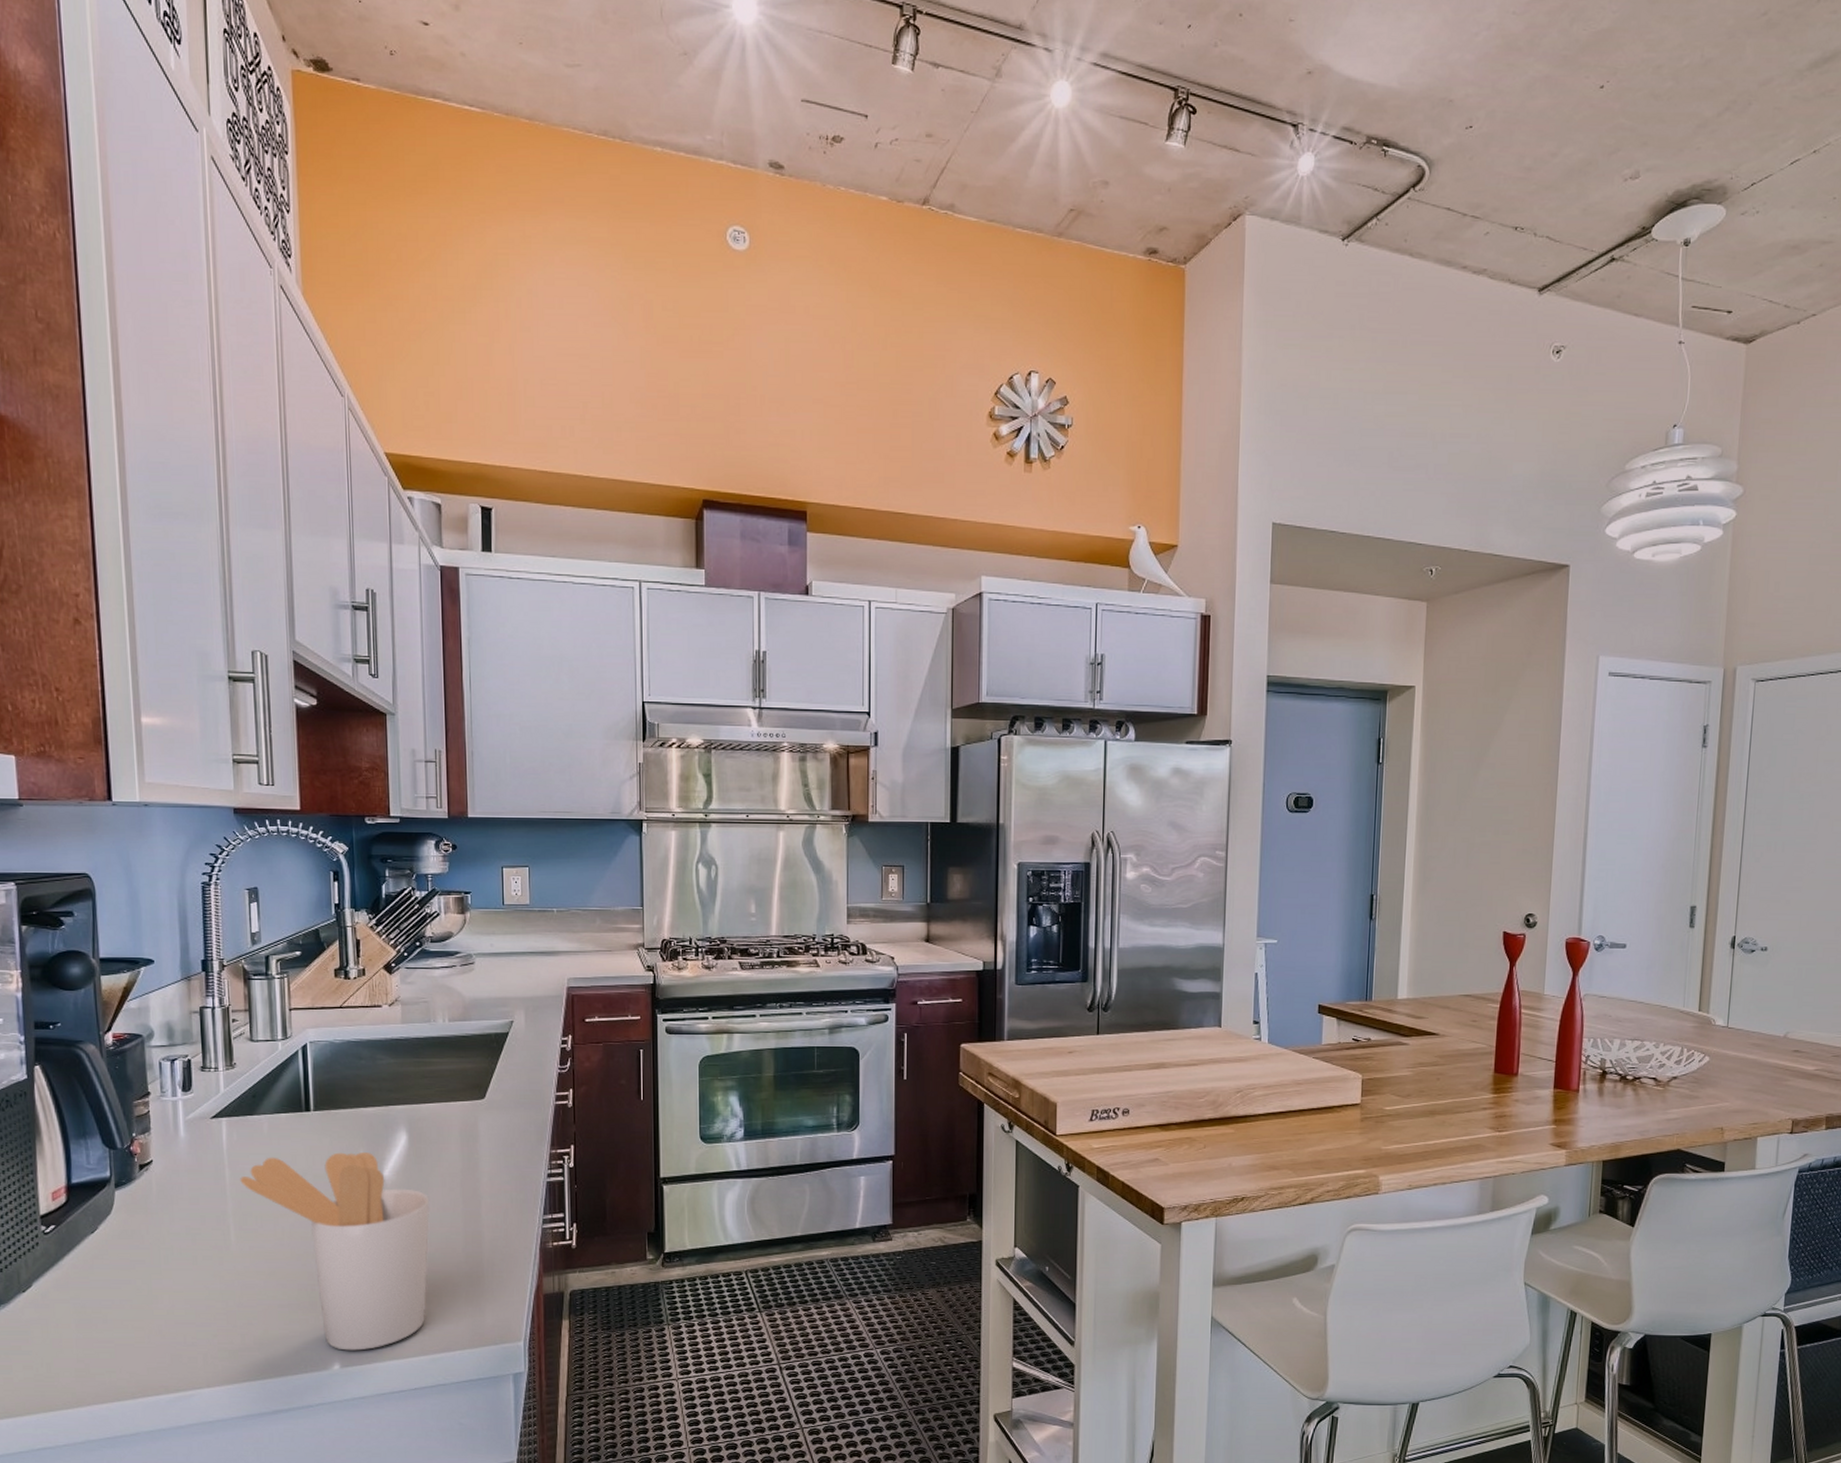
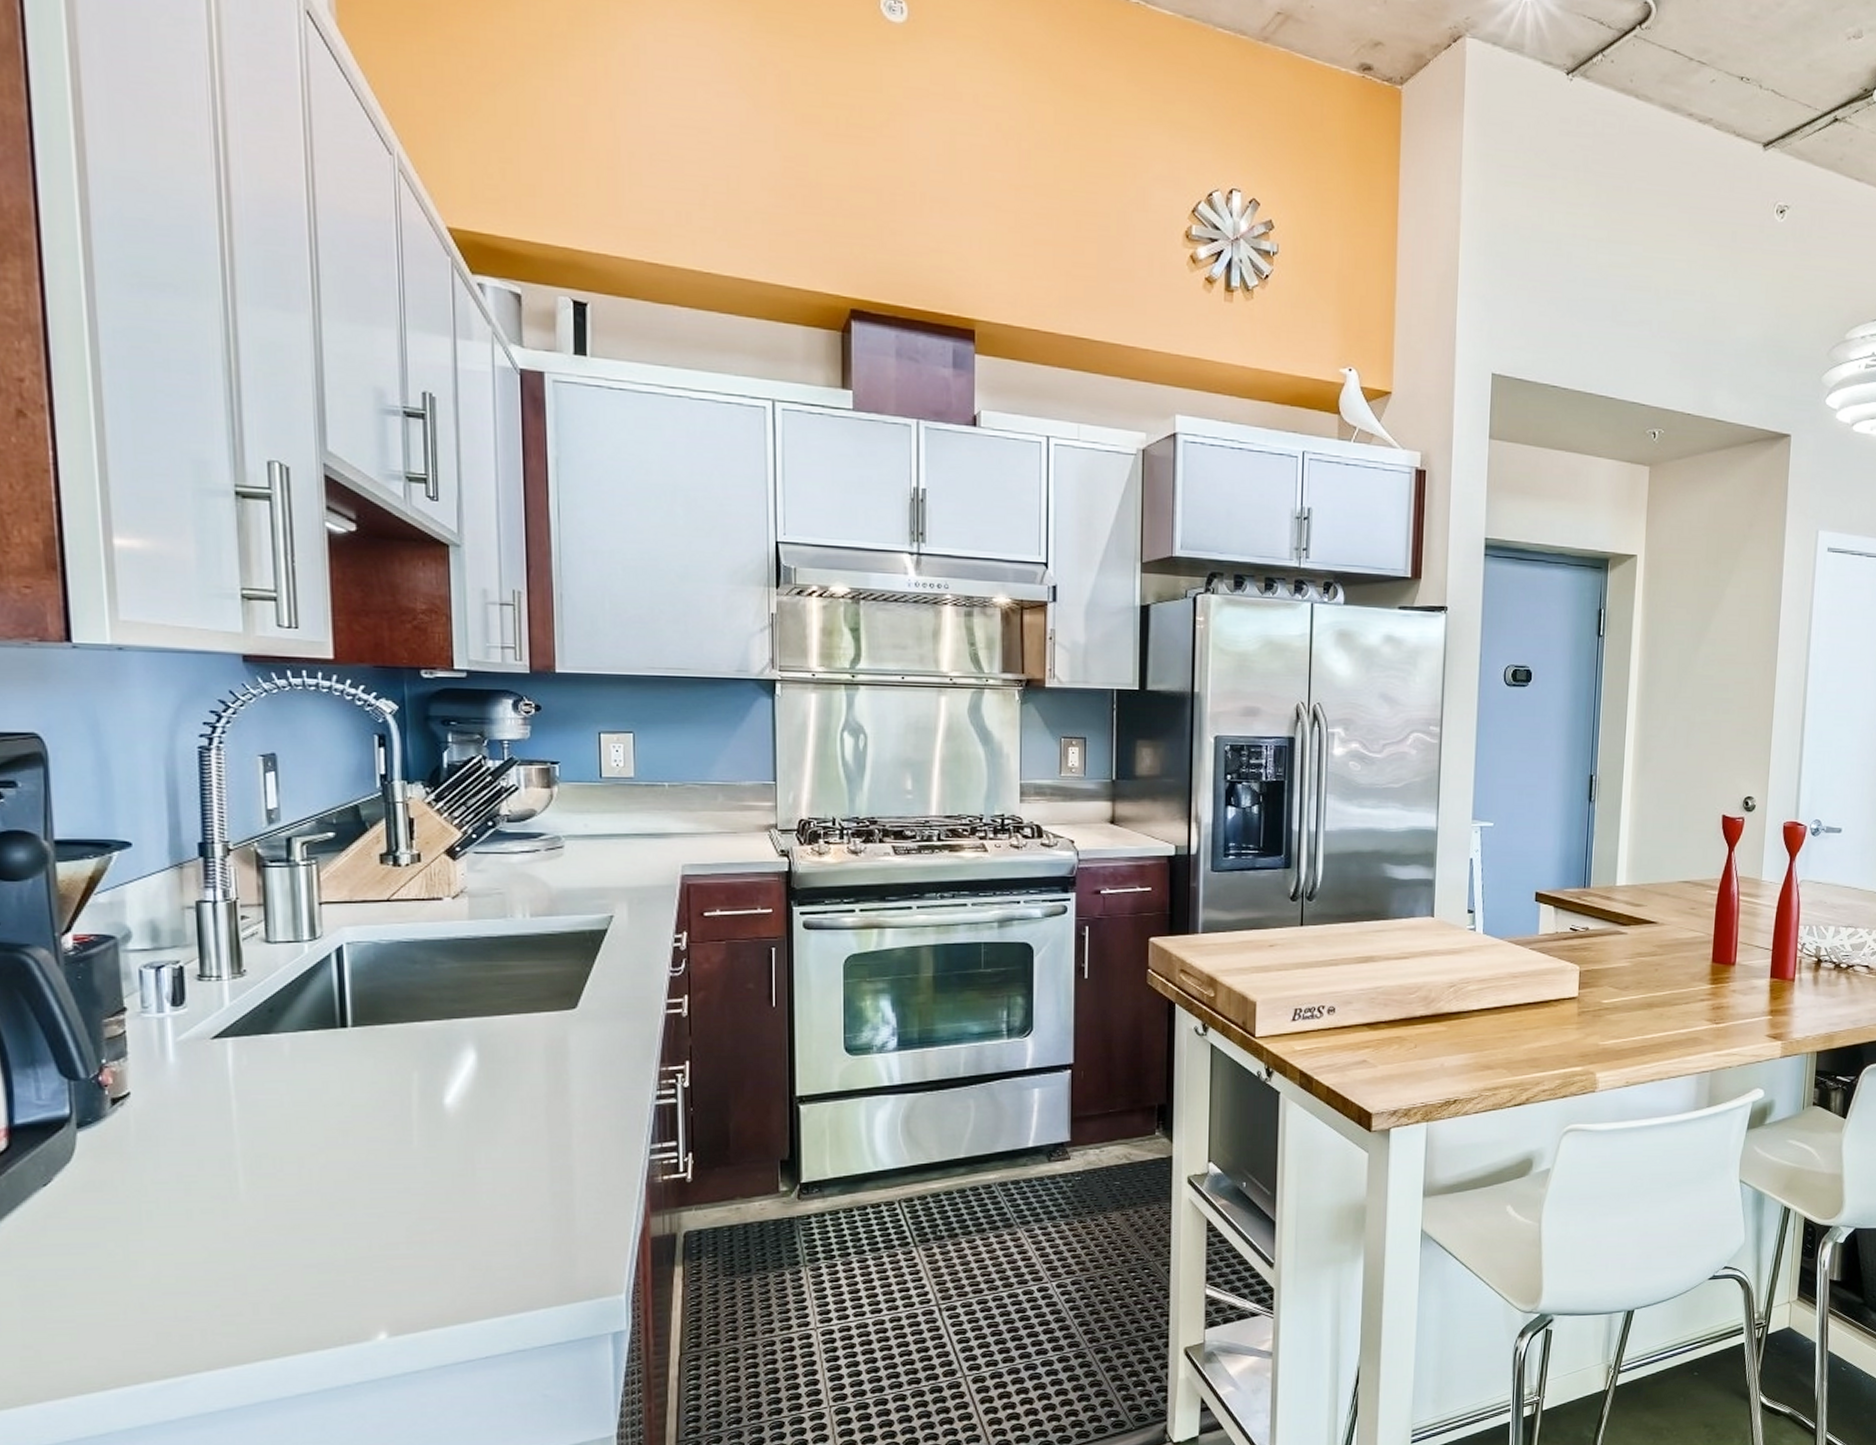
utensil holder: present [240,1151,430,1351] -> none [252,1075,506,1316]

